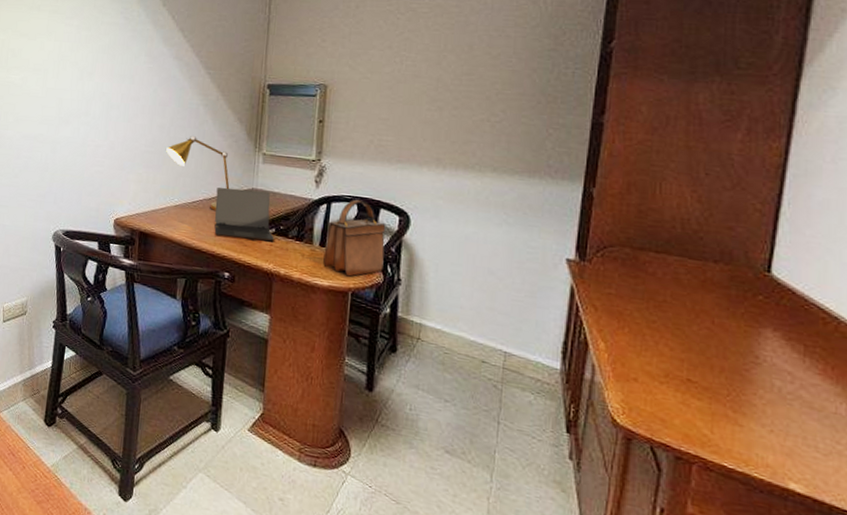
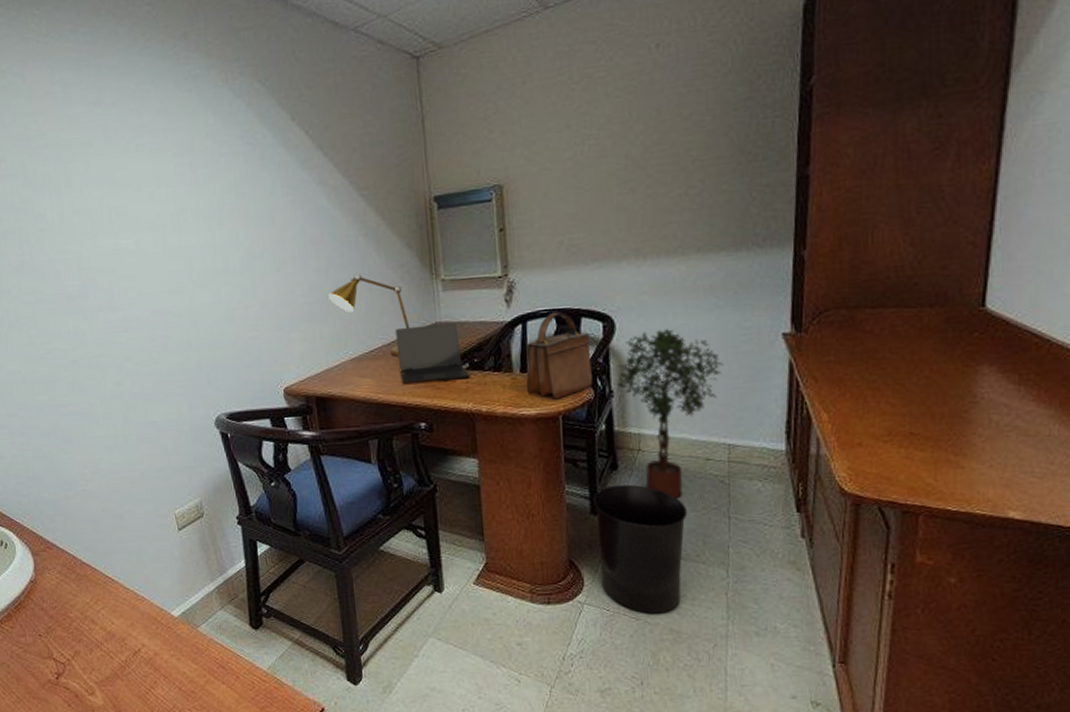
waste bin: none [367,366,459,504] -> present [593,484,688,614]
potted tree: none [405,232,508,394] -> present [616,329,724,499]

